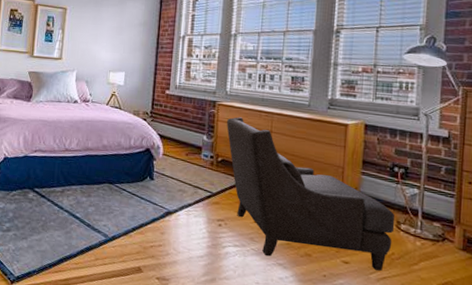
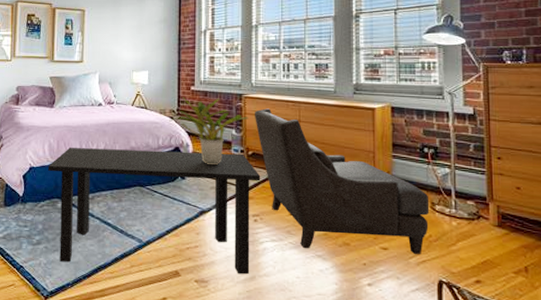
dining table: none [22,141,228,276] -> present [48,148,261,275]
potted plant: none [142,100,221,169] -> present [169,97,249,166]

